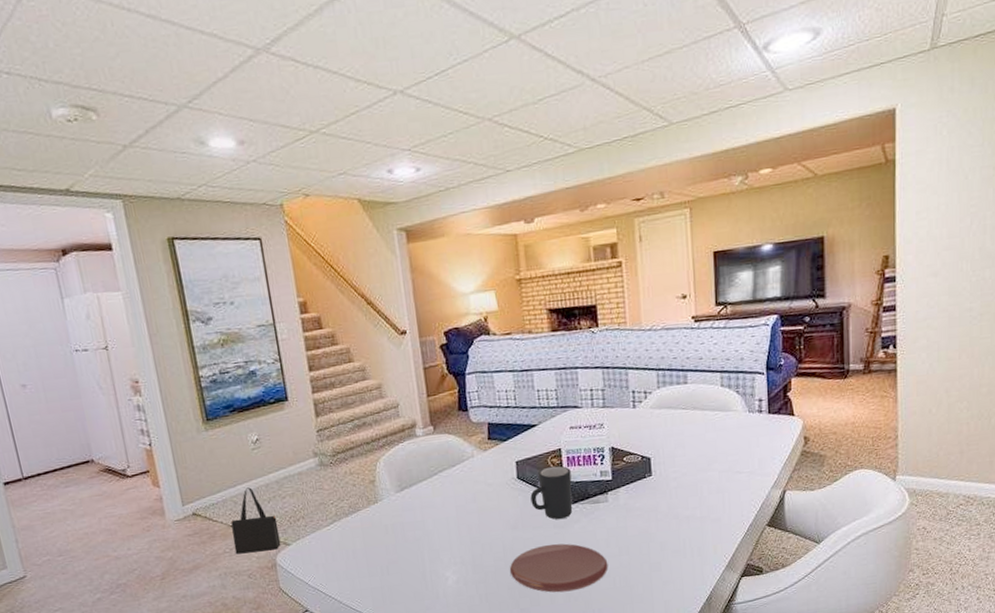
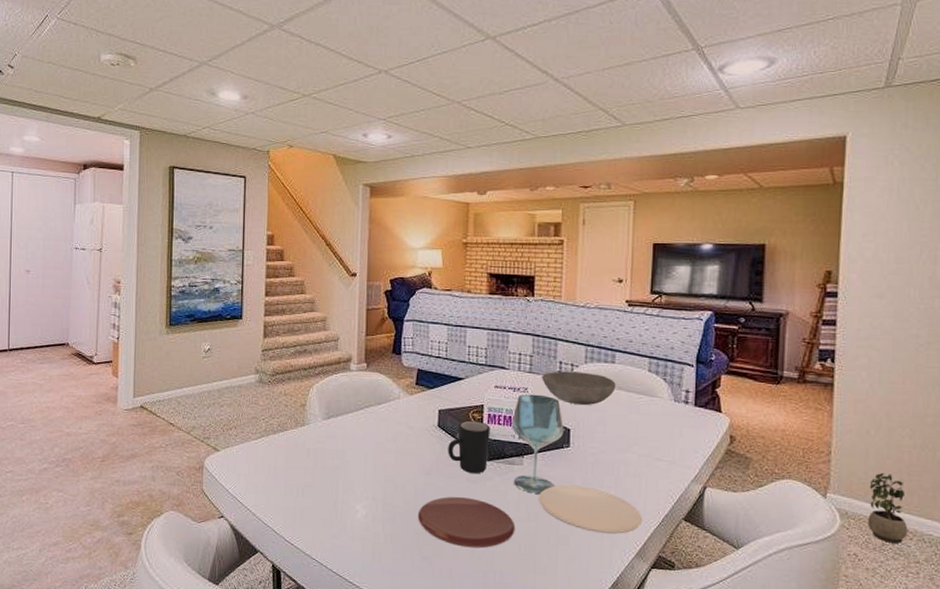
tote bag: present [231,487,281,554] -> none [170,391,212,453]
wine glass: none [591,428,645,528] -> present [511,394,564,494]
bowl: none [615,397,691,432] -> present [541,371,616,405]
plate: none [626,511,729,554] -> present [538,485,643,534]
potted plant: none [933,447,969,512] -> present [867,472,908,544]

